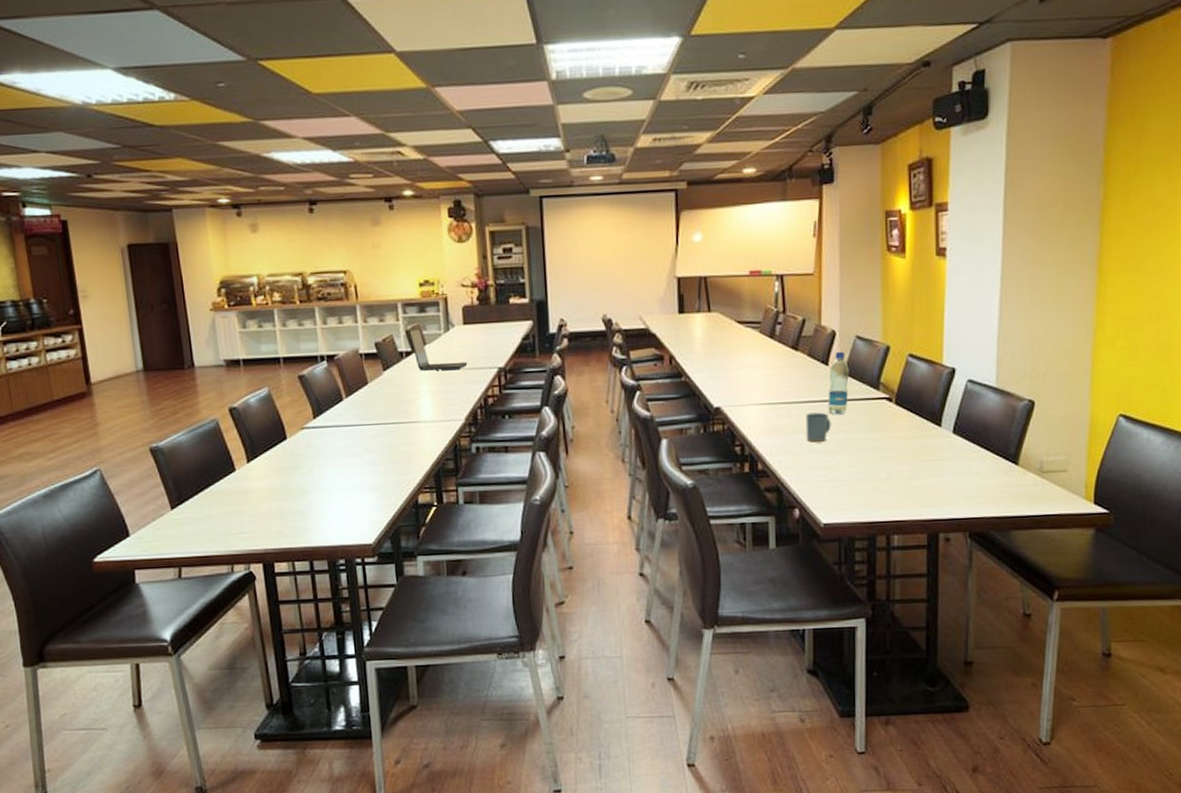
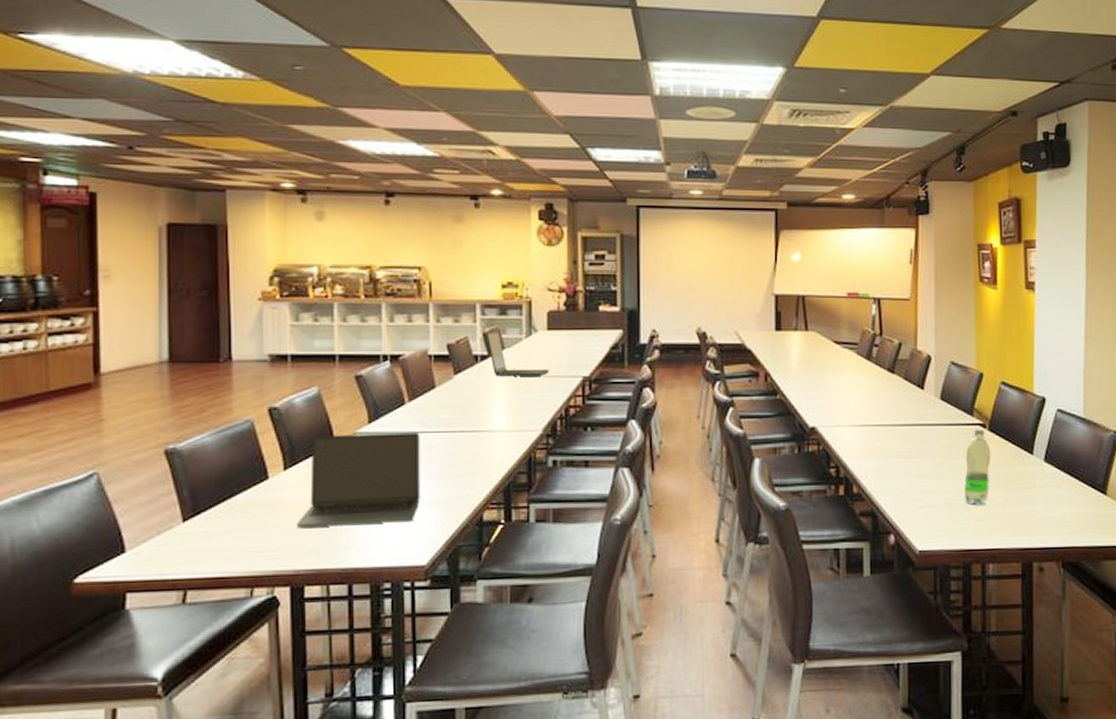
laptop: none [262,425,363,514] -> present [296,432,420,529]
mug: present [805,412,831,442] -> none [901,436,927,466]
bottle: present [828,351,849,415] -> none [923,376,944,439]
bottle: none [869,403,897,479] -> present [964,429,991,506]

